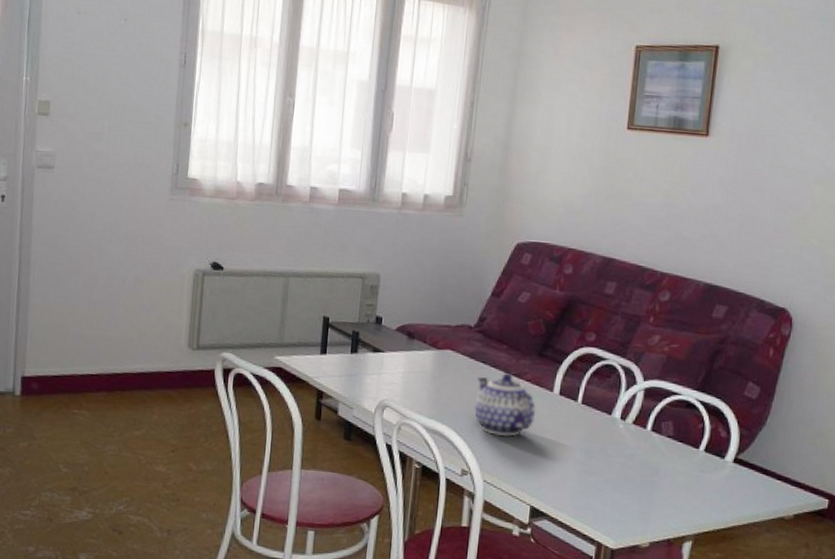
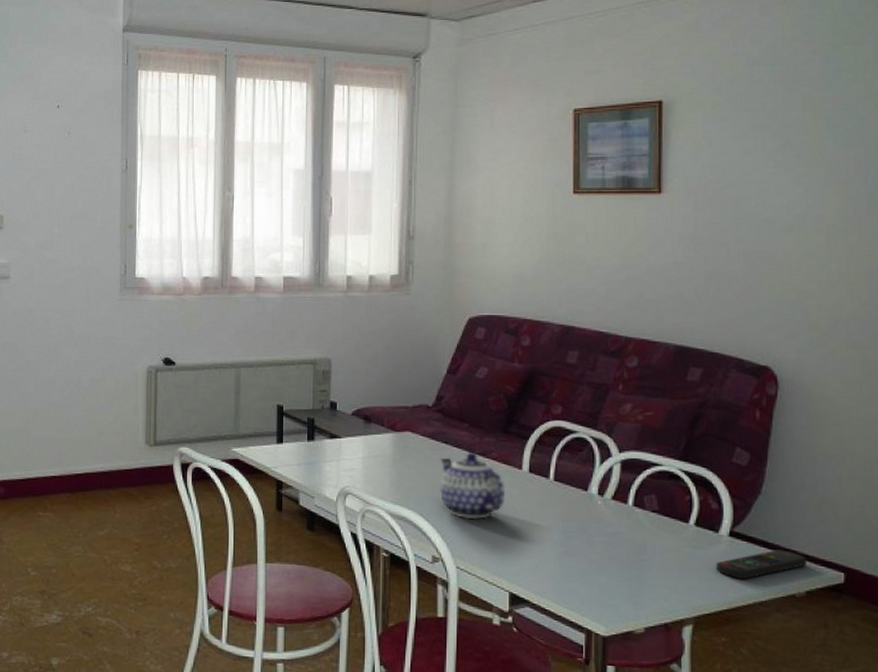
remote control: none [718,476,799,502] -> present [716,549,808,580]

